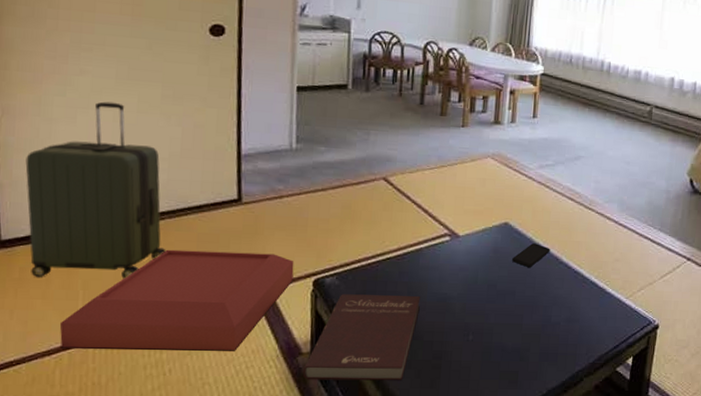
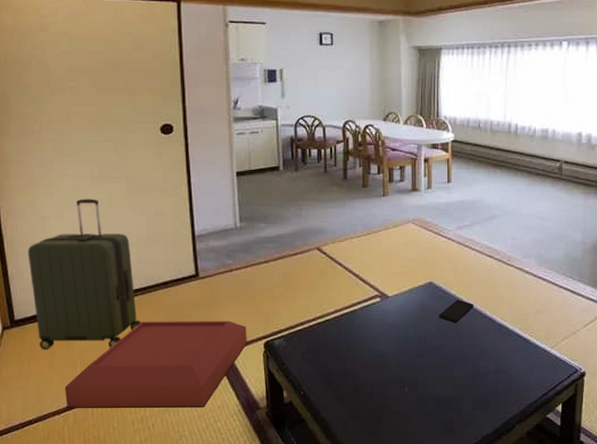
book: present [302,294,421,381] -> none [261,353,359,431]

